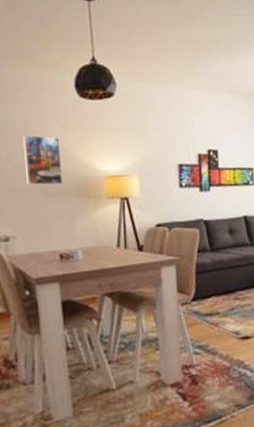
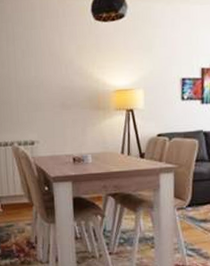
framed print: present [23,135,64,186] -> none [48,56,79,99]

